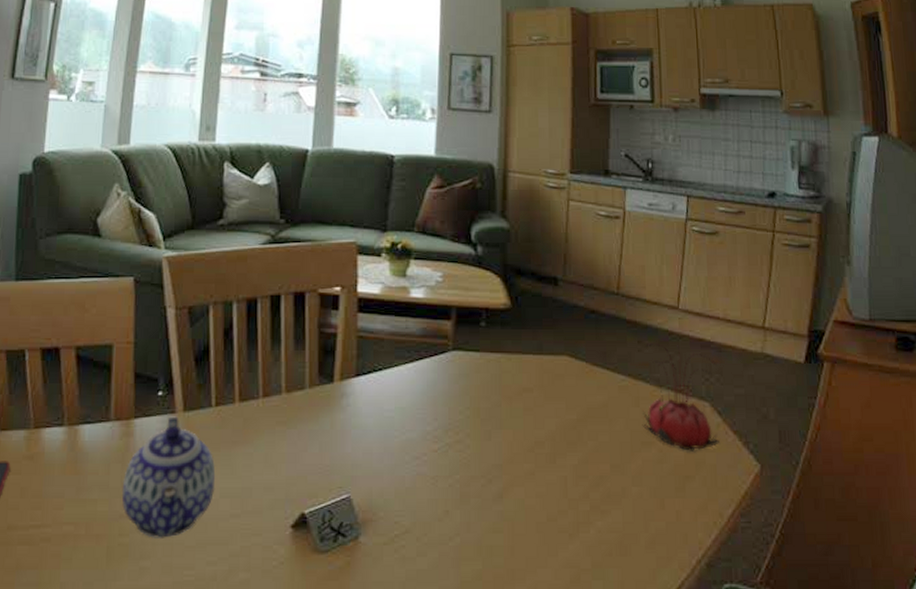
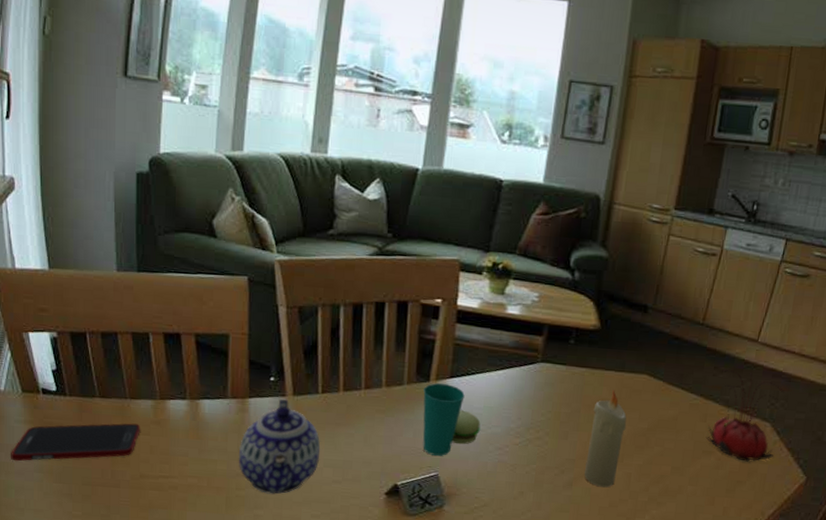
cup: none [327,384,395,472] -> present [423,383,481,456]
candle: none [514,376,554,497] -> present [584,390,627,488]

